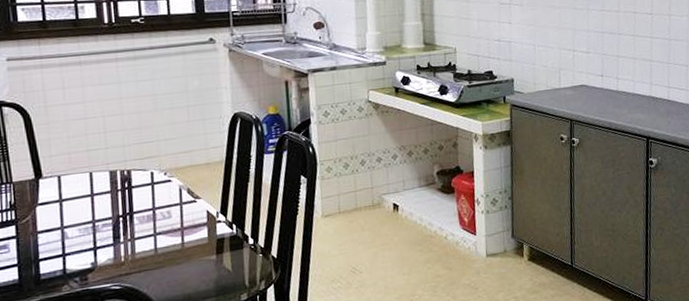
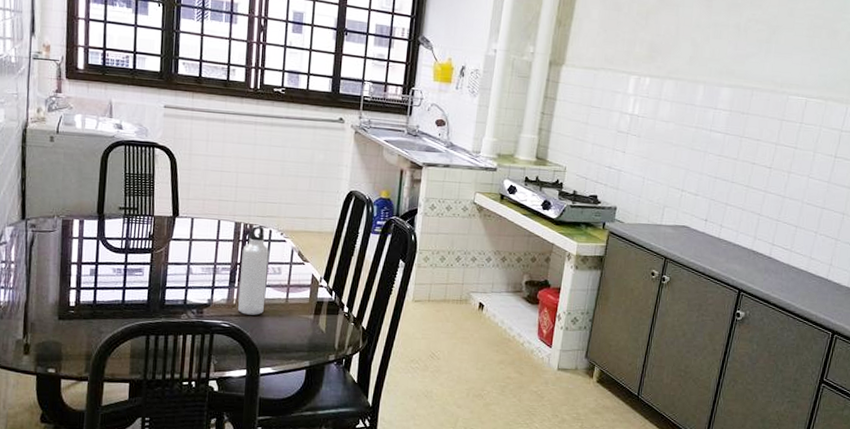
water bottle: none [122,169,158,271] -> present [238,225,269,315]

